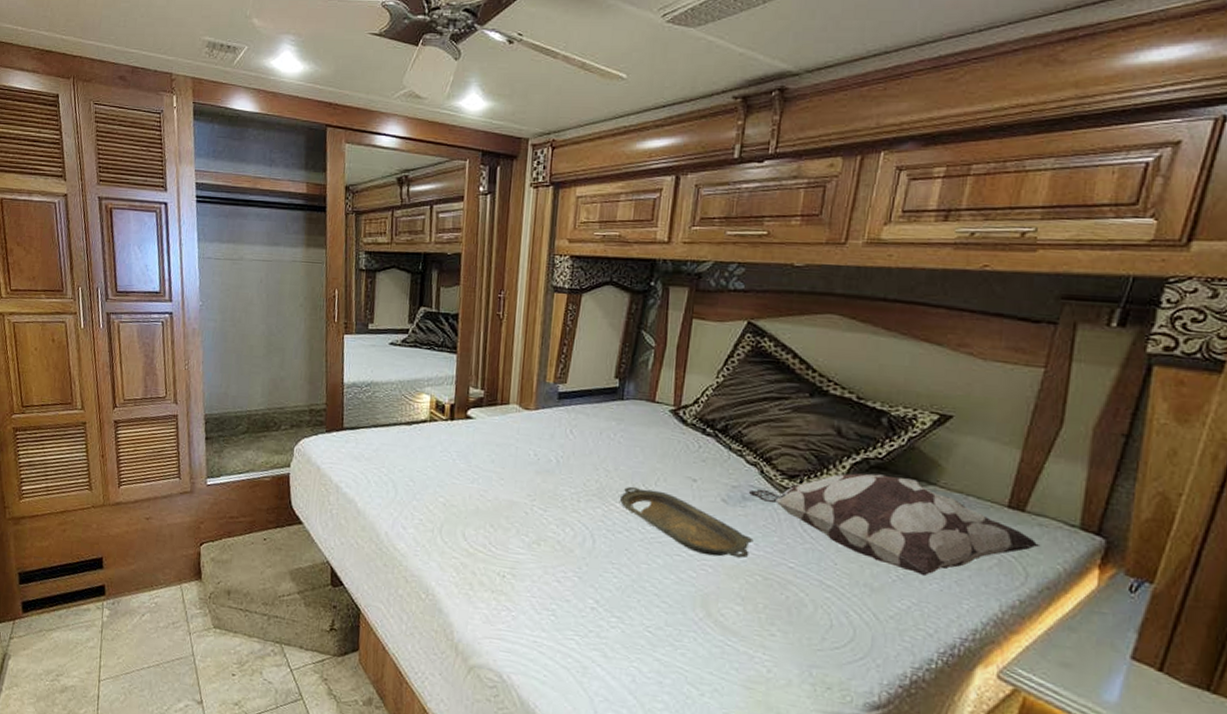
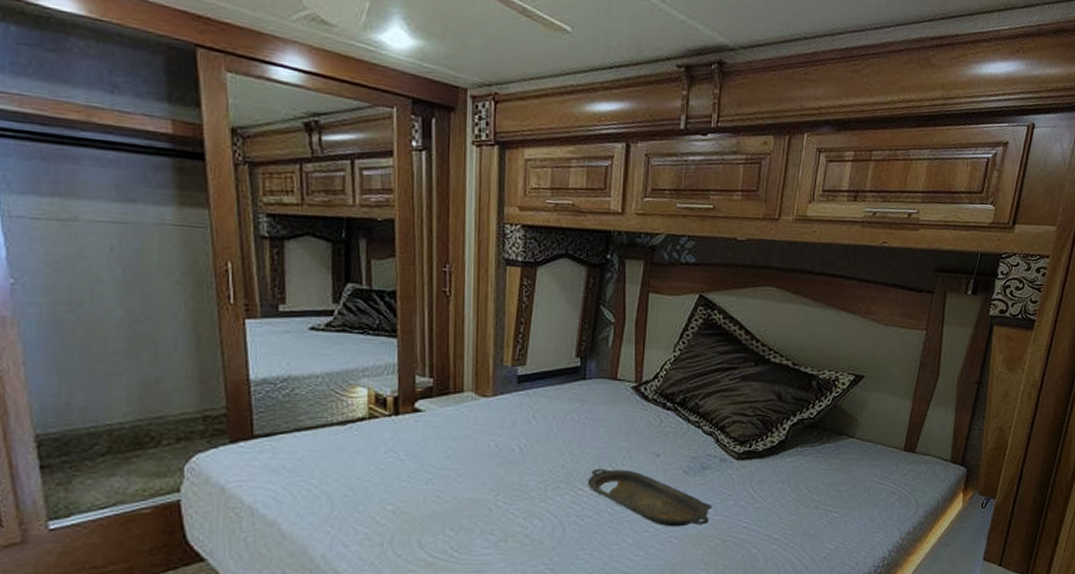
decorative pillow: present [748,473,1041,577] -> none [706,432,926,518]

